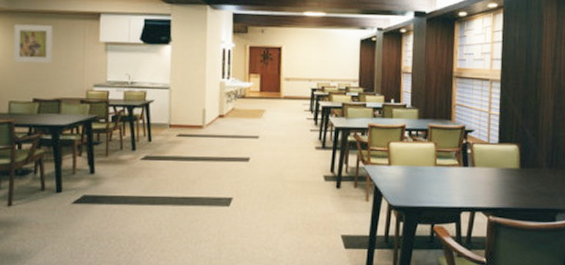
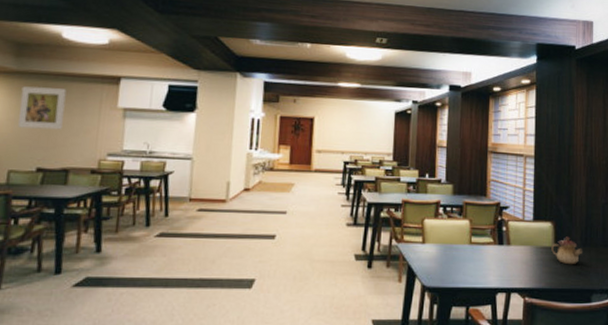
teapot: none [516,158,548,186] -> present [551,236,582,265]

